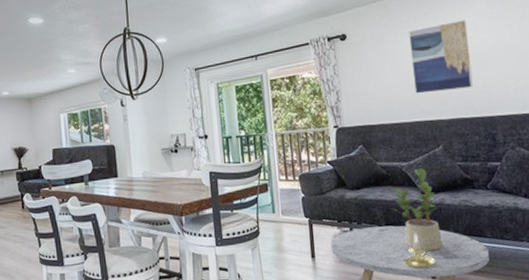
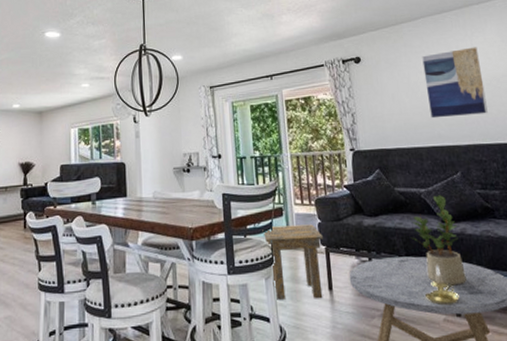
side table: none [248,198,307,268] -> present [262,224,324,300]

